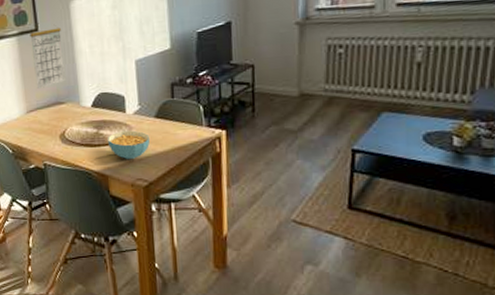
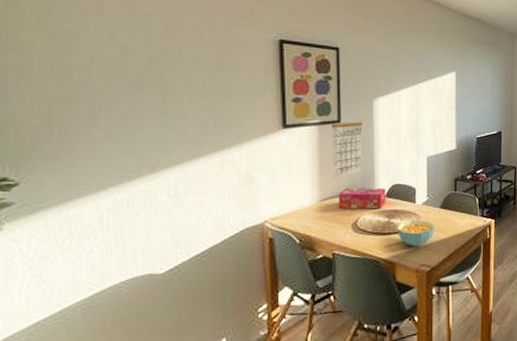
tissue box: none [43,97,93,121] -> present [338,187,386,209]

